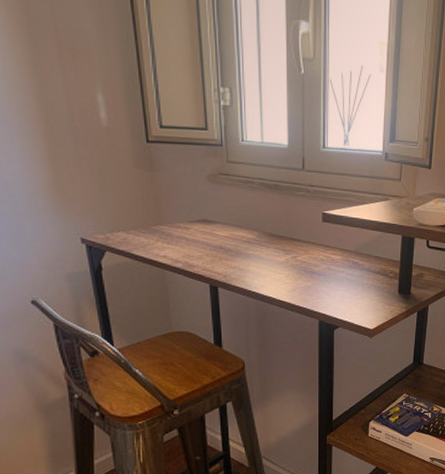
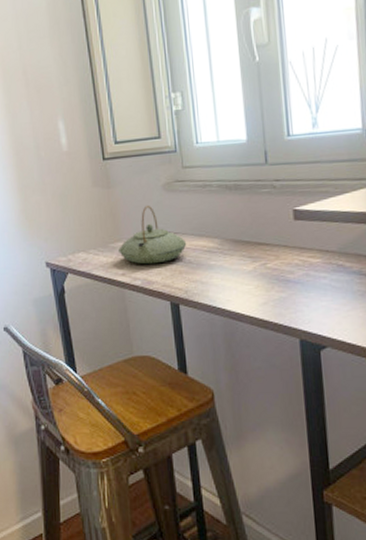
teapot: none [160,193,228,249] -> present [118,205,187,265]

